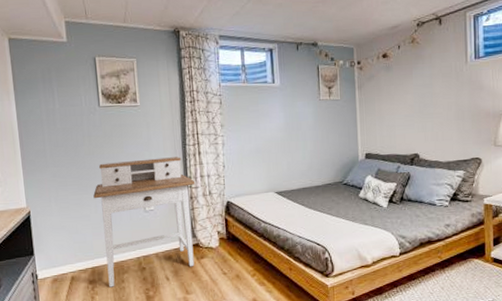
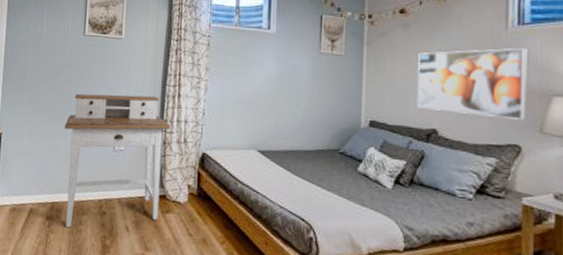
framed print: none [400,78,484,138] -> present [417,48,527,120]

